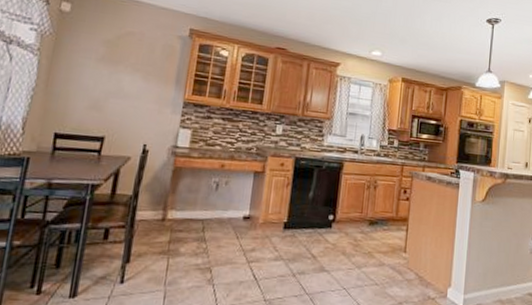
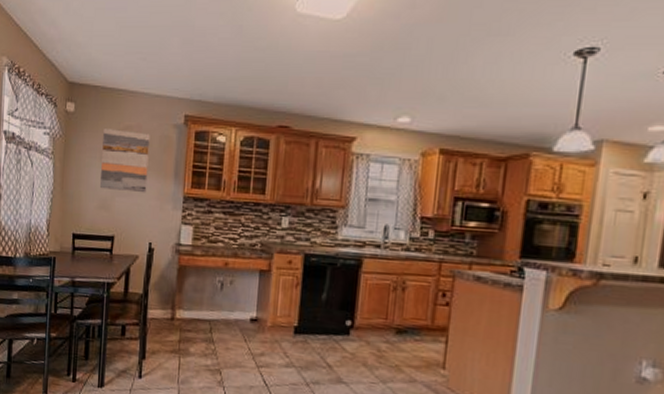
wall art: none [93,30,153,97] -> present [100,127,150,193]

